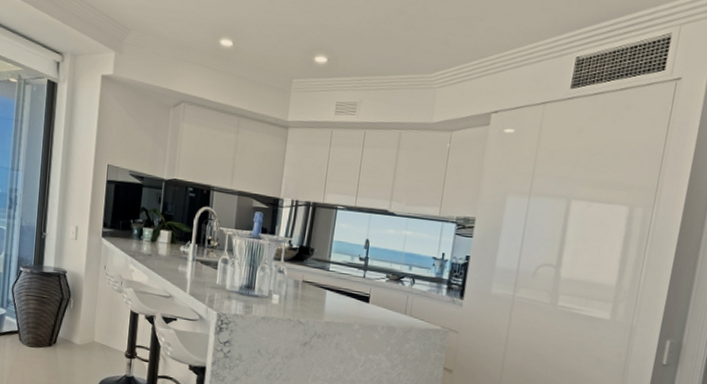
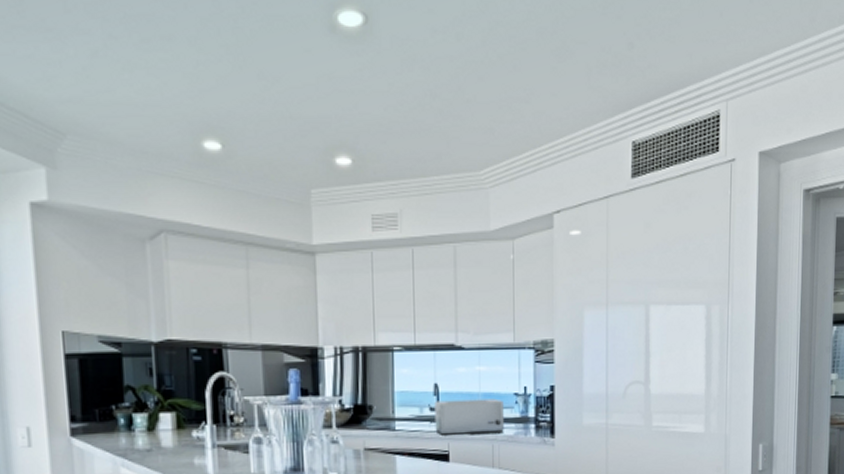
toaster: none [361,253,423,288] -> present [435,398,504,437]

